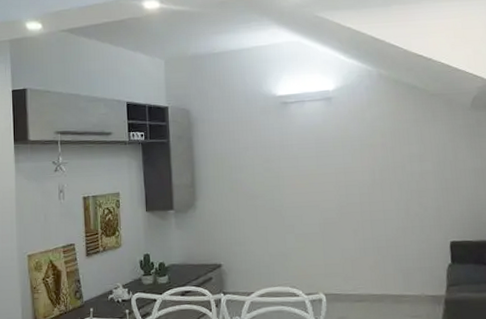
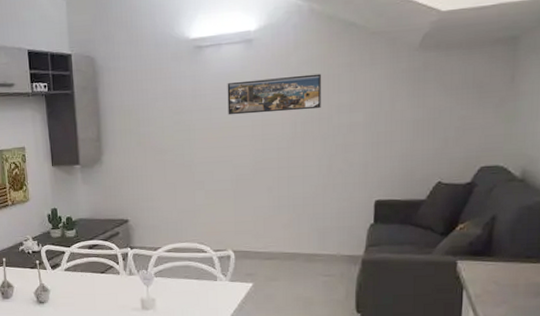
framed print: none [311,128,395,164] -> present [227,73,321,115]

